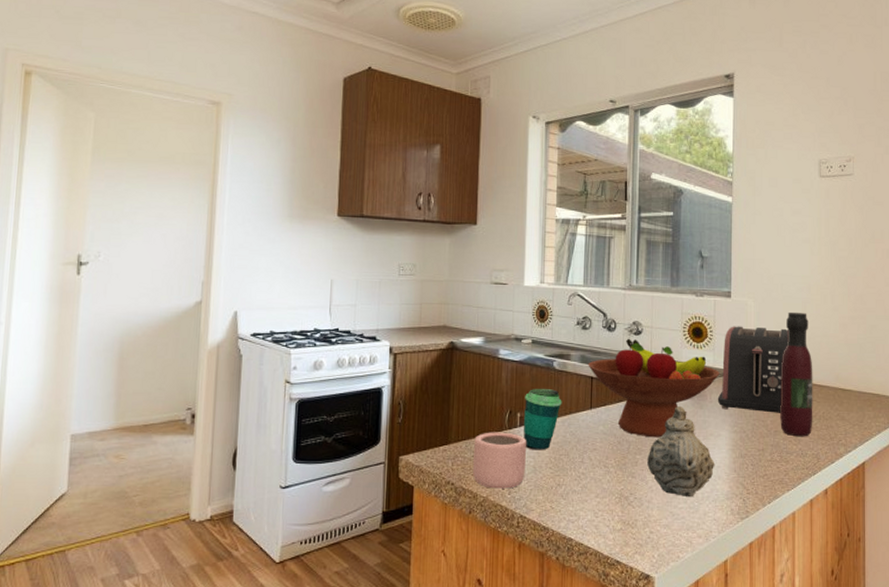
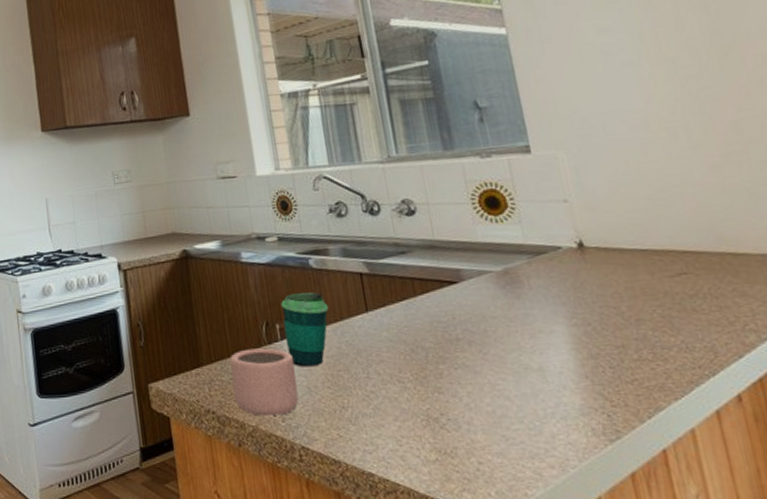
fruit bowl: present [588,338,720,438] -> none [352,221,536,341]
teapot: present [647,406,715,498] -> none [454,299,555,416]
toaster: present [717,326,789,413] -> none [532,182,641,298]
wine bottle: present [780,311,813,437] -> none [620,158,696,325]

